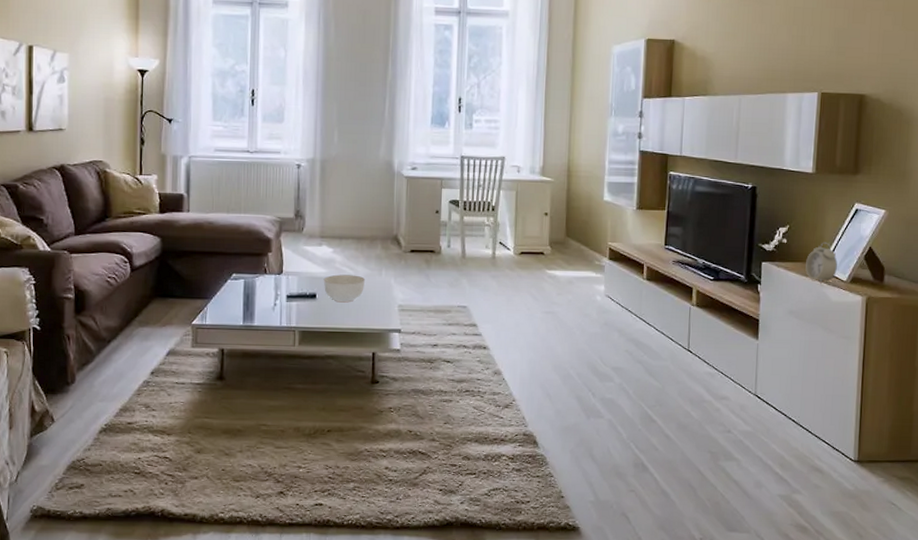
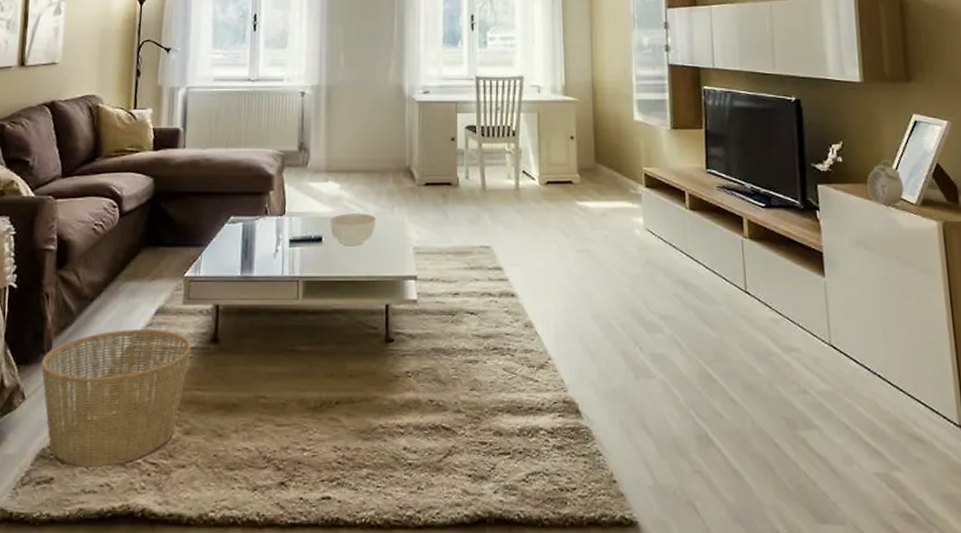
basket: none [66,367,200,477] -> present [40,329,191,467]

